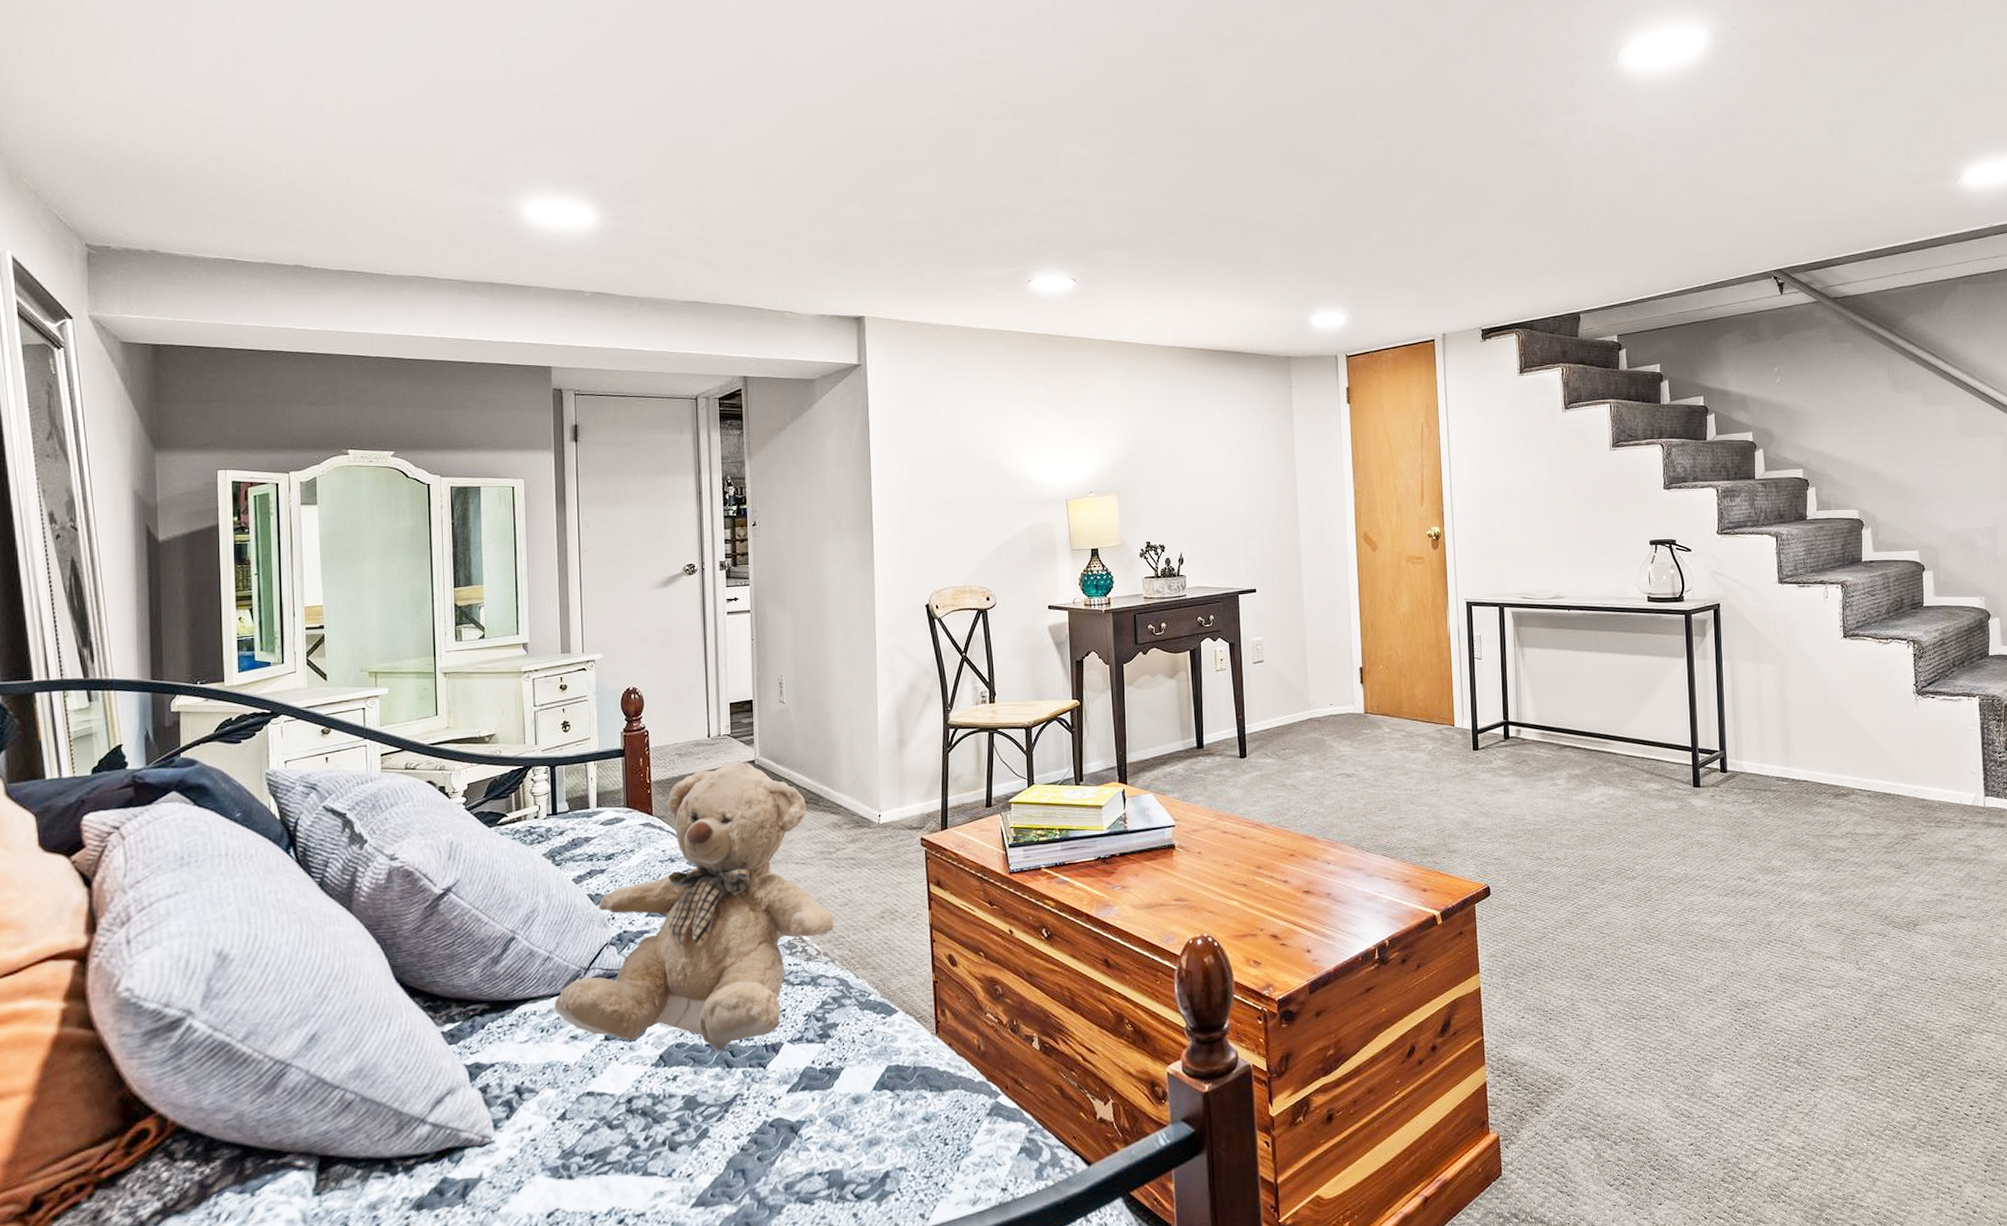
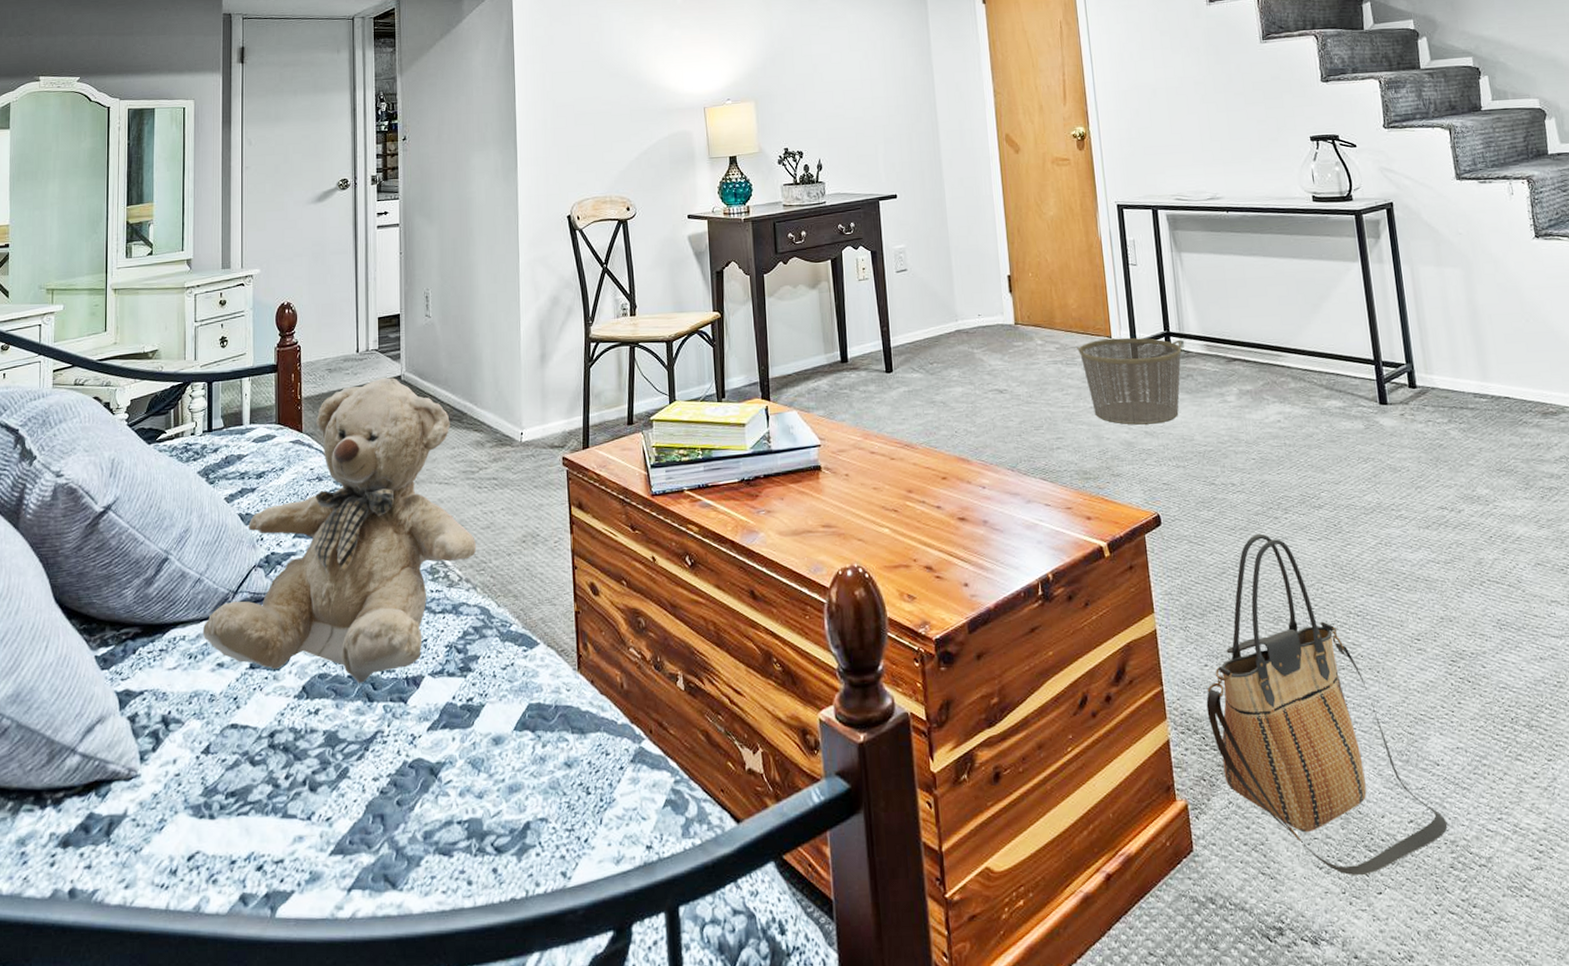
basket: none [1422,726,1519,806] -> present [1077,337,1182,425]
tote bag: none [1521,902,1722,1190] -> present [1206,533,1448,875]

